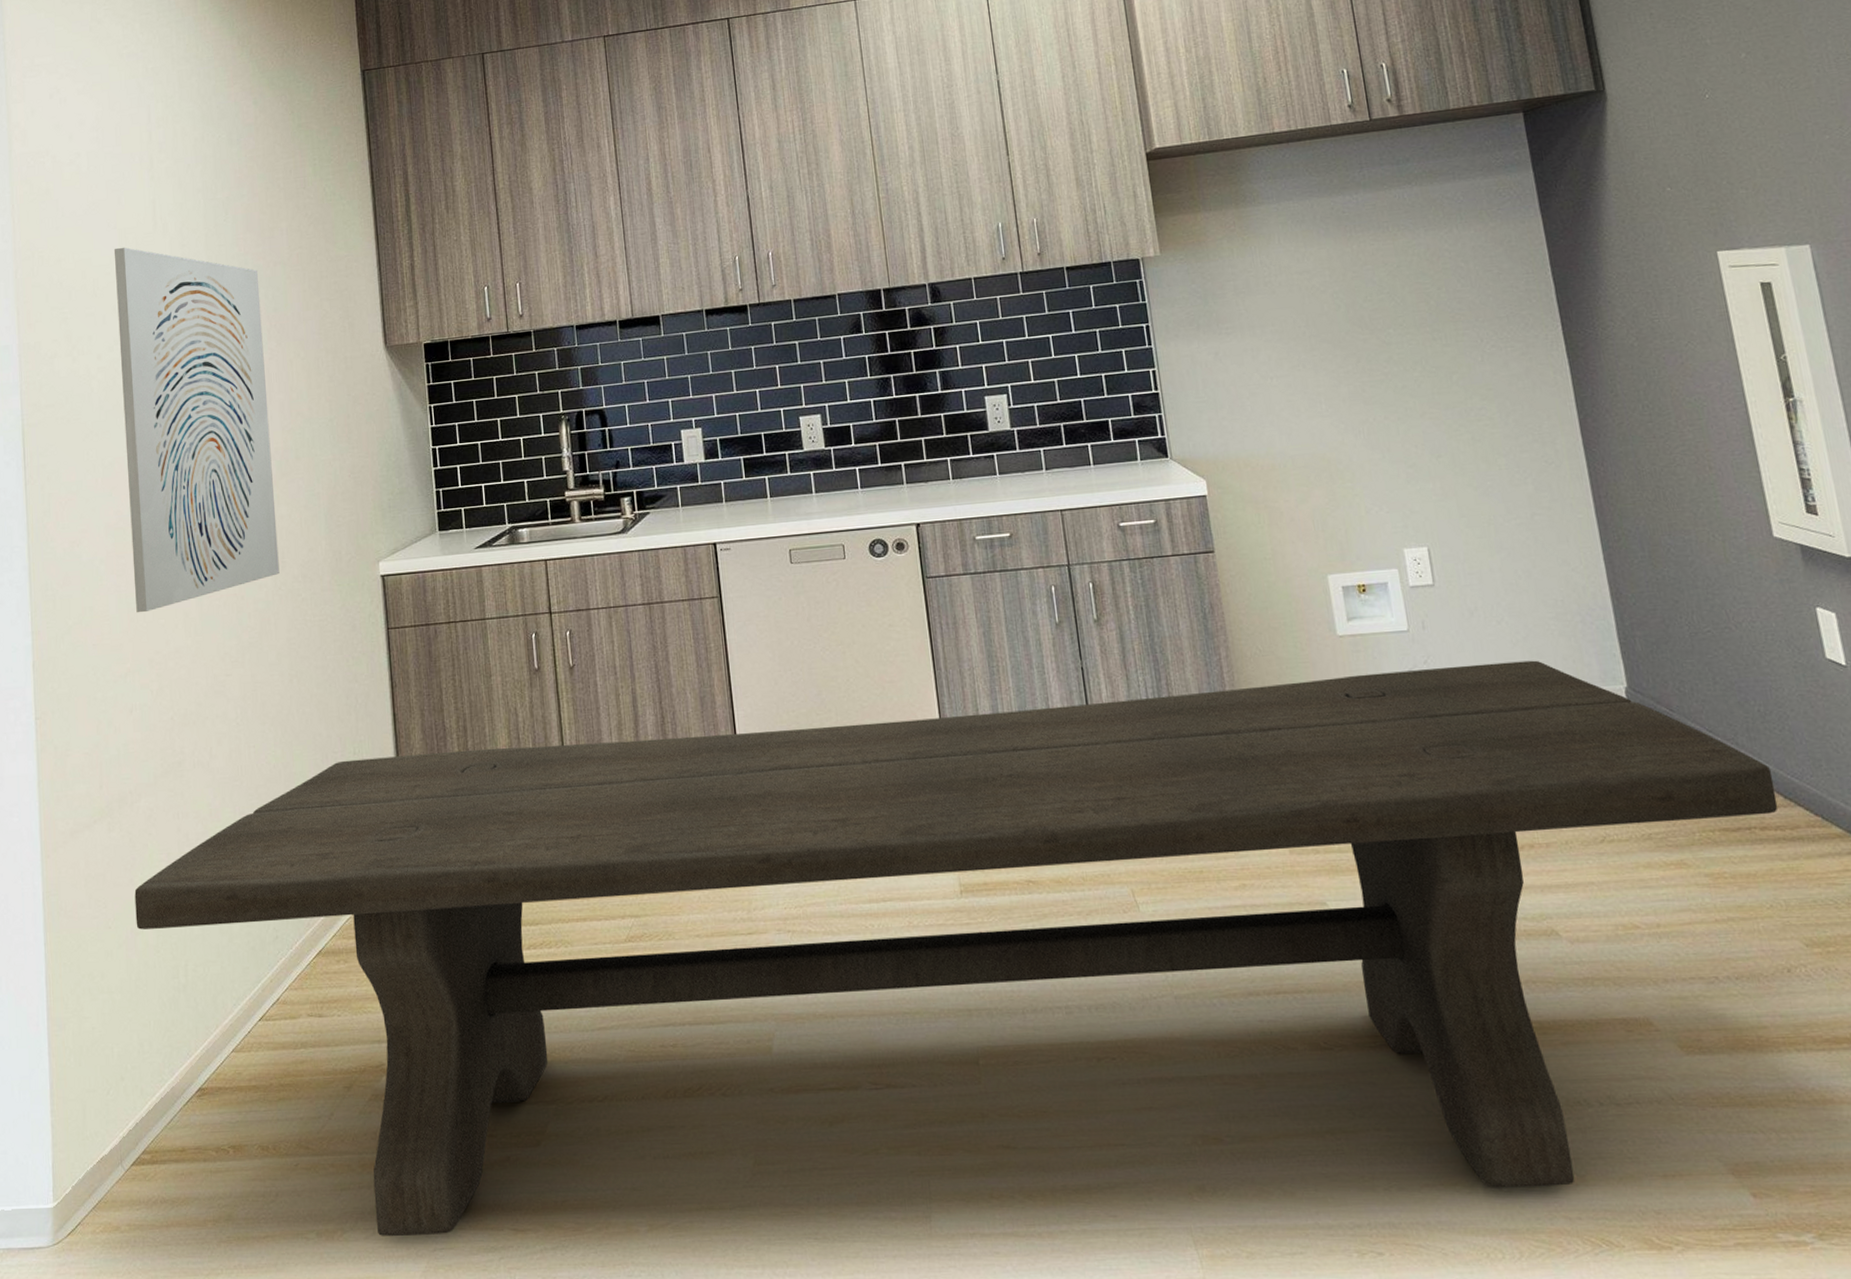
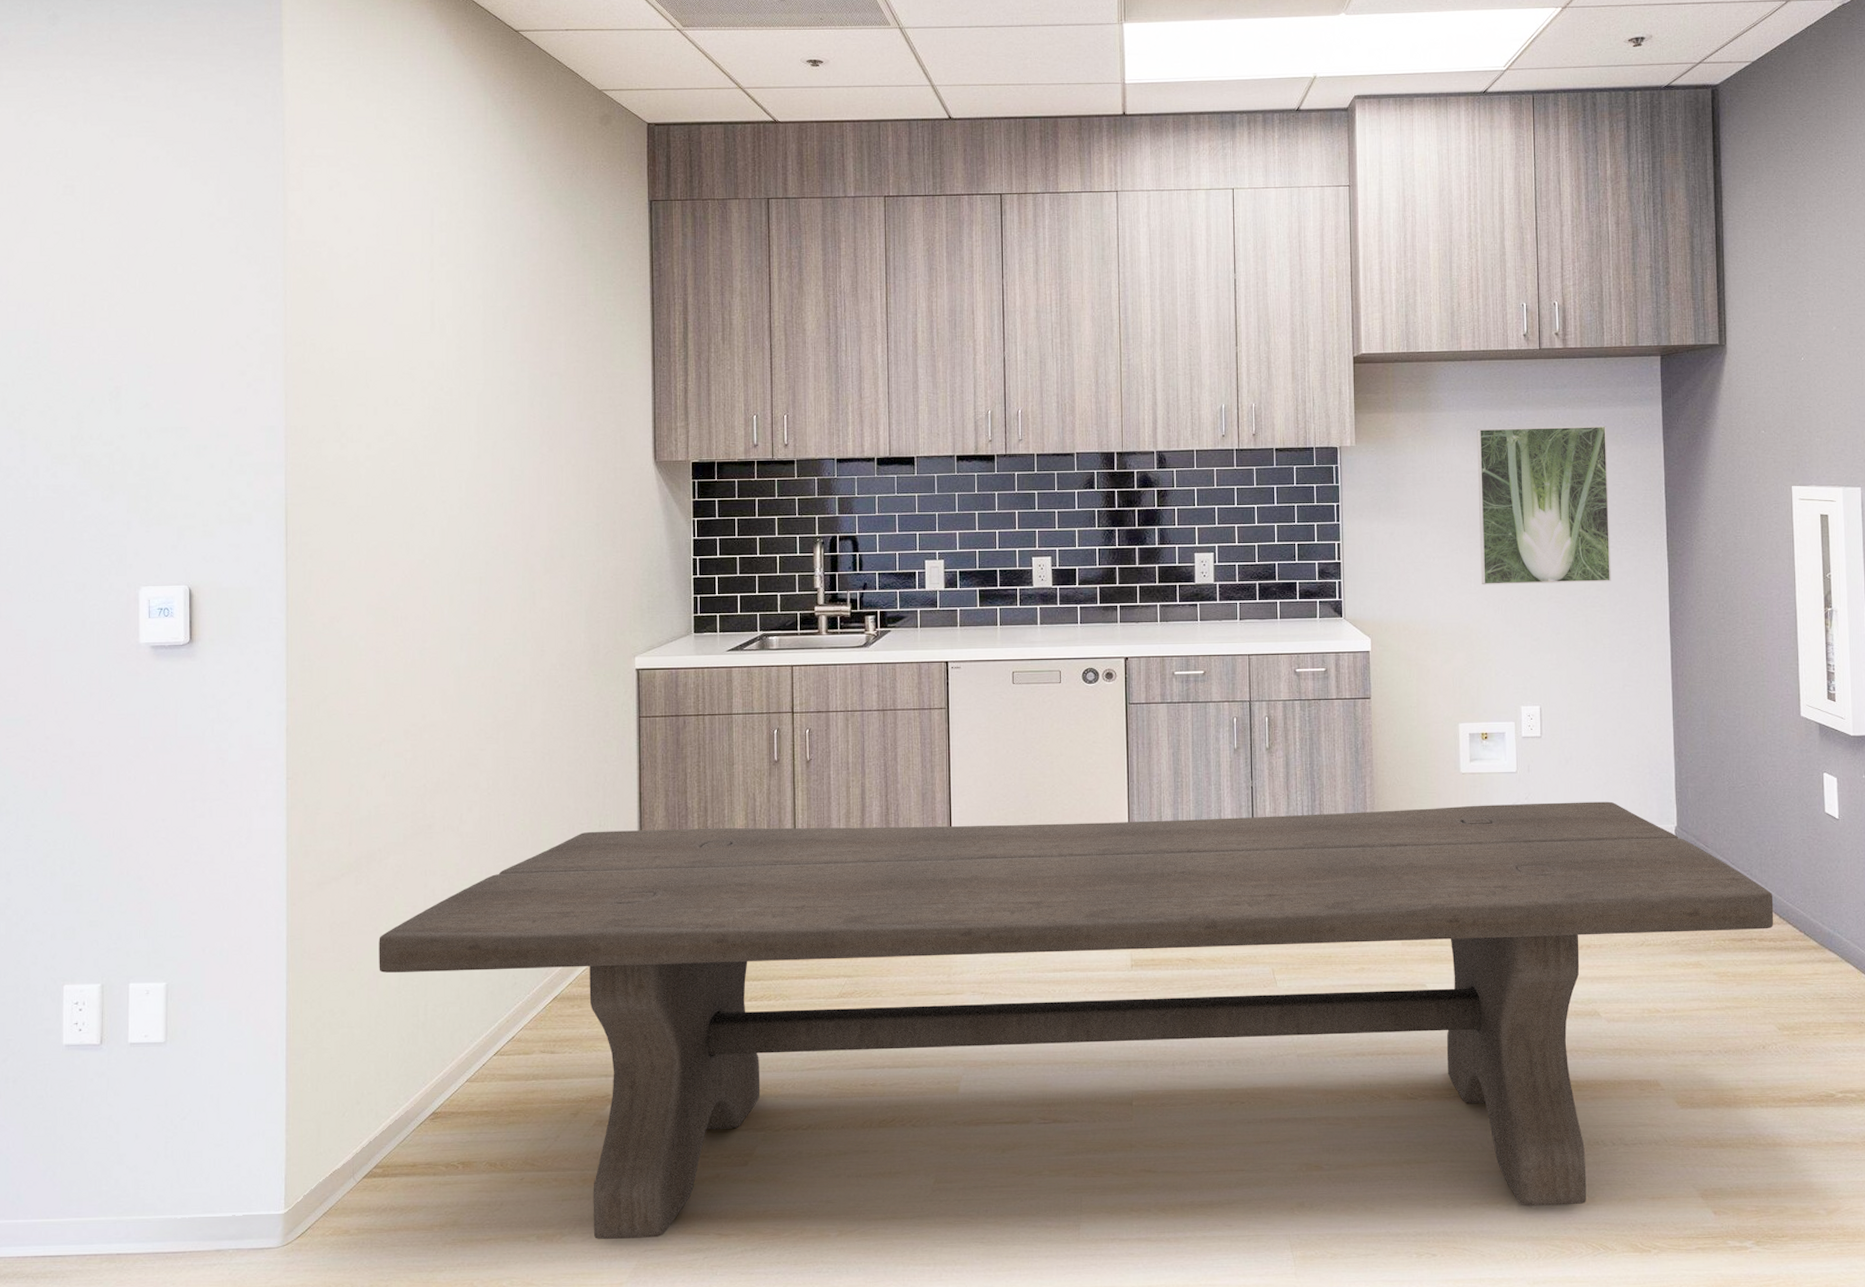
wall art: present [113,247,280,613] -> none [389,343,538,688]
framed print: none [1305,202,1498,406] -> present [1477,426,1611,585]

